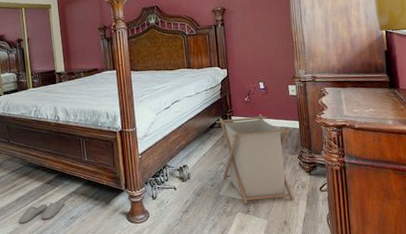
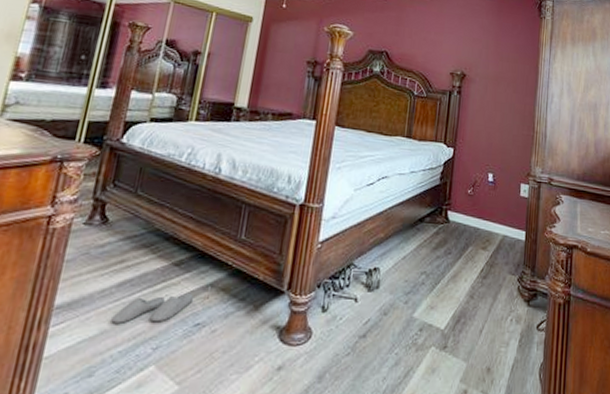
laundry basket: present [216,113,294,205] -> none [422,210,517,339]

